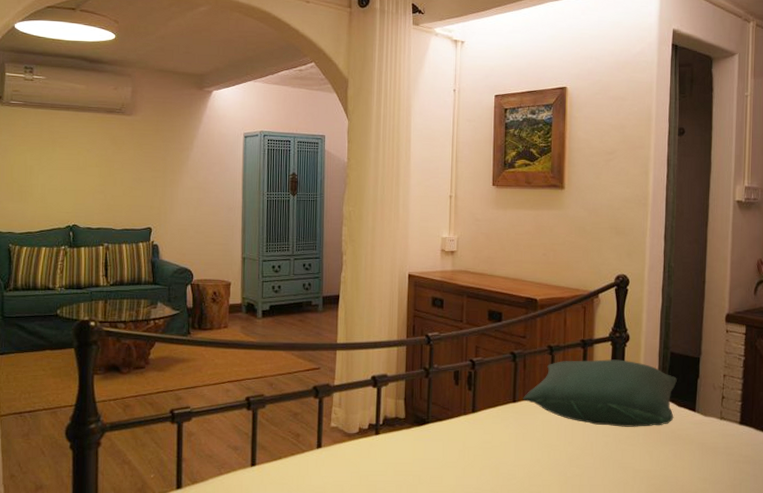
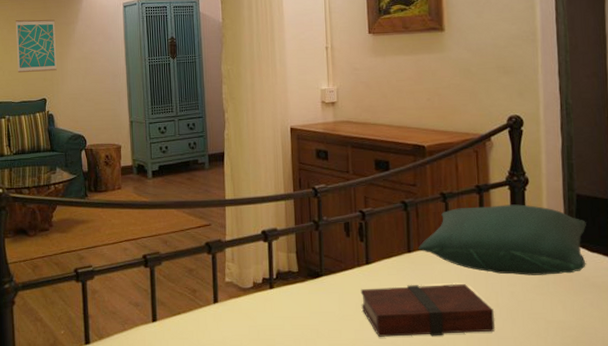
wall art: none [122,141,167,199] -> present [15,19,57,72]
book: none [464,433,588,484] -> present [360,283,495,337]

